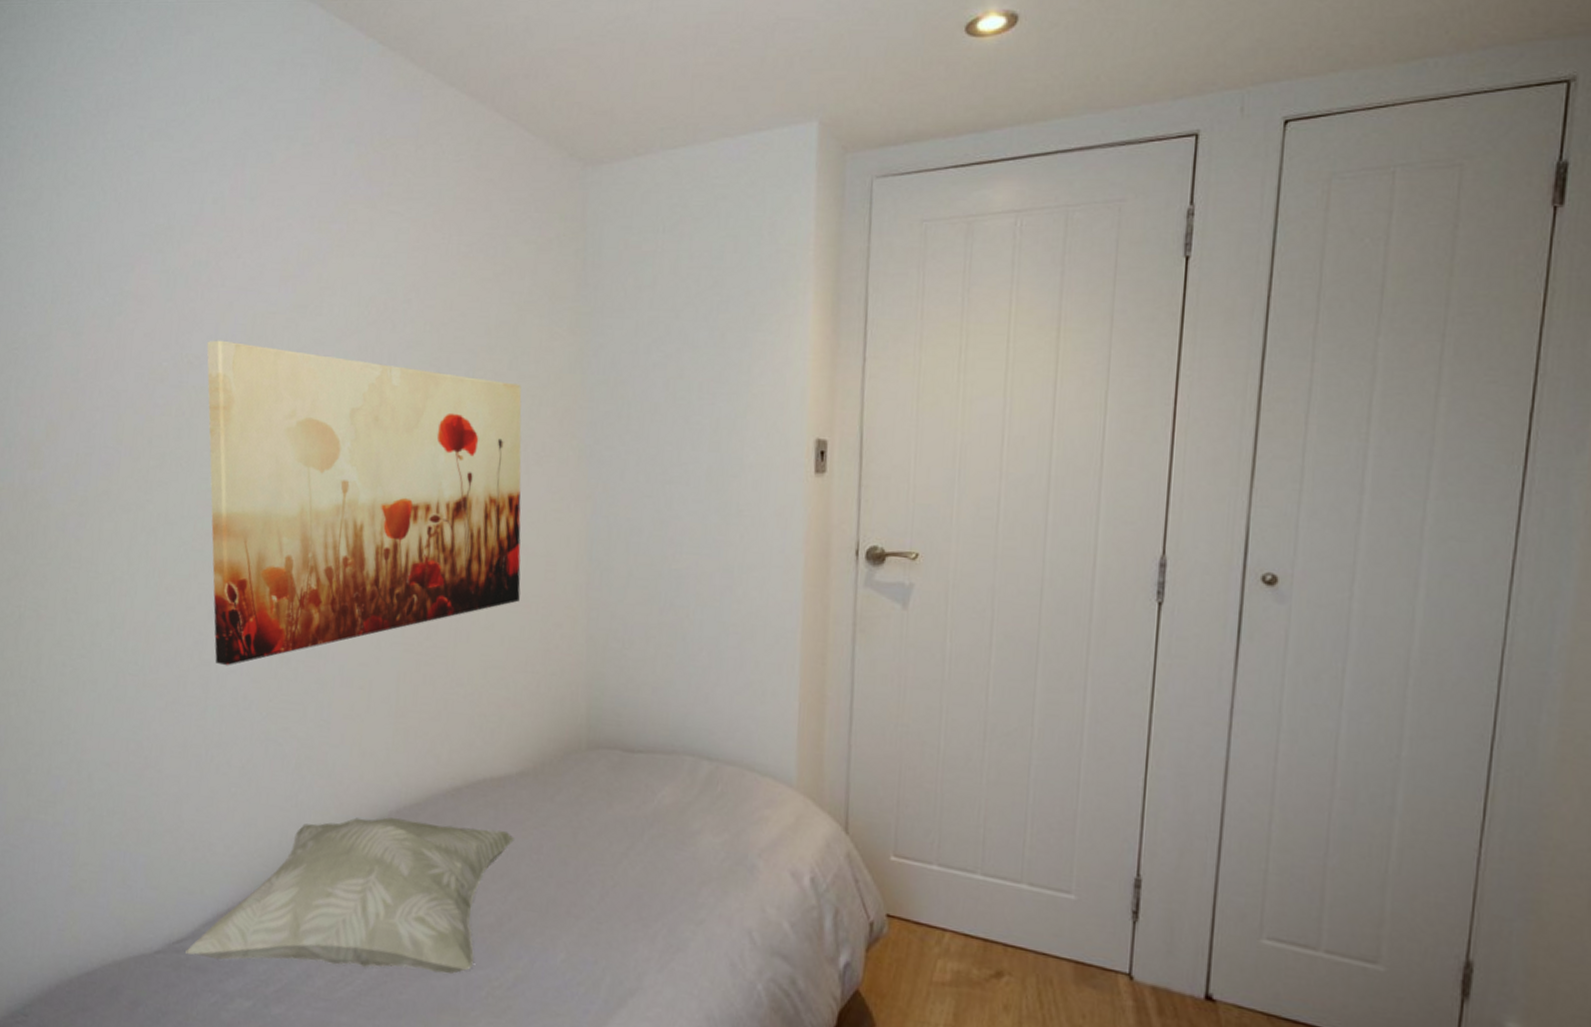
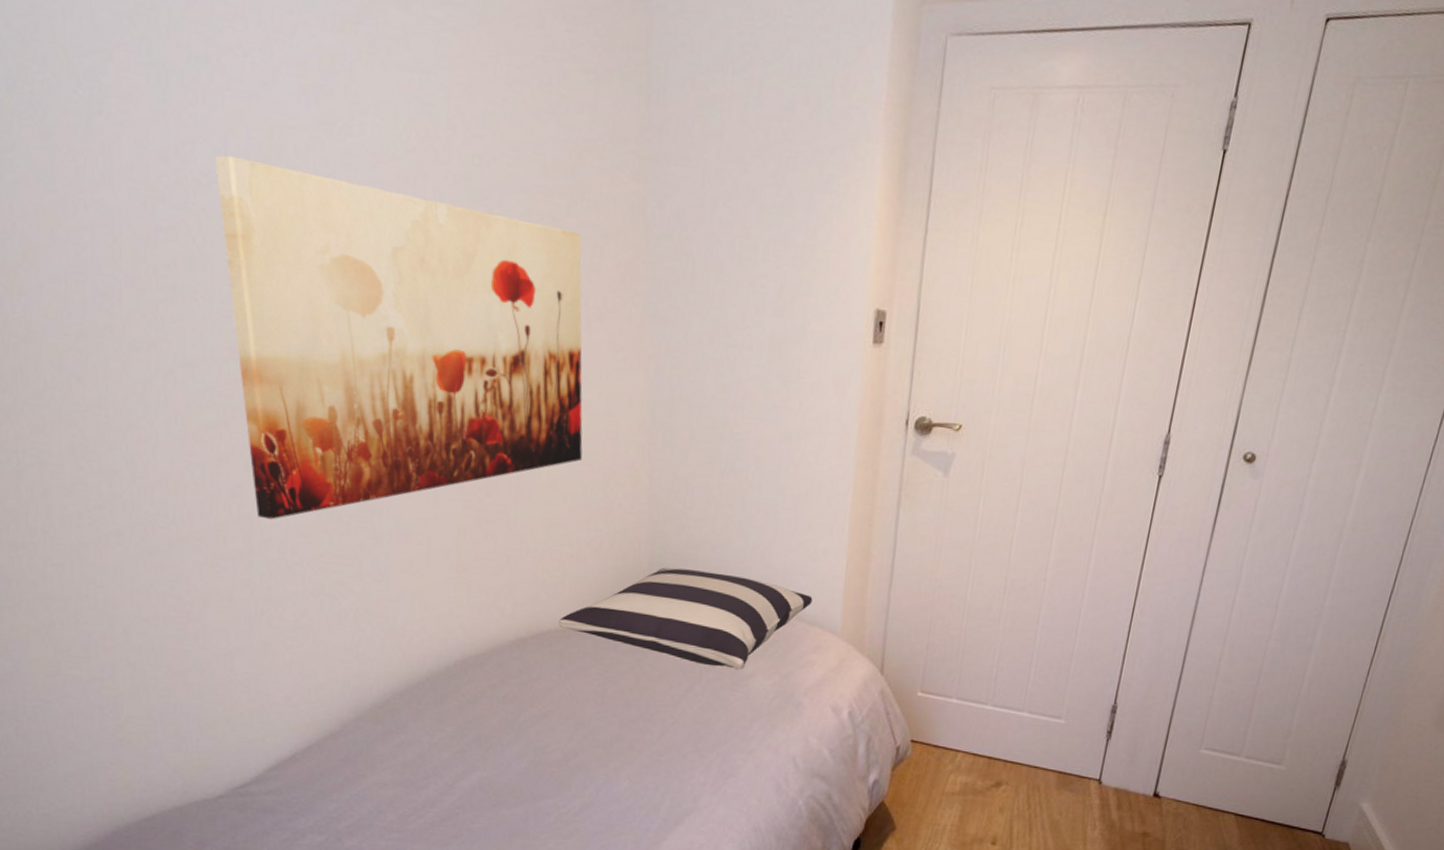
decorative pillow: present [185,817,514,974] -> none [251,667,579,804]
pillow: none [494,711,763,826] -> present [558,567,813,670]

